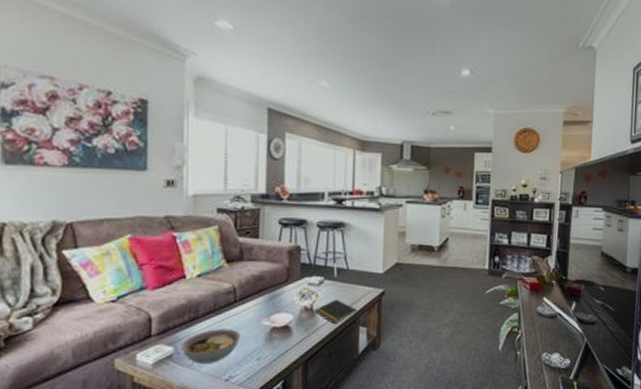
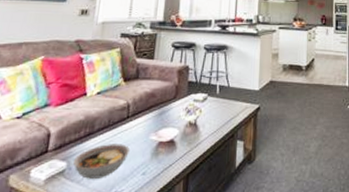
notepad: present [315,299,357,323] -> none [198,114,236,138]

